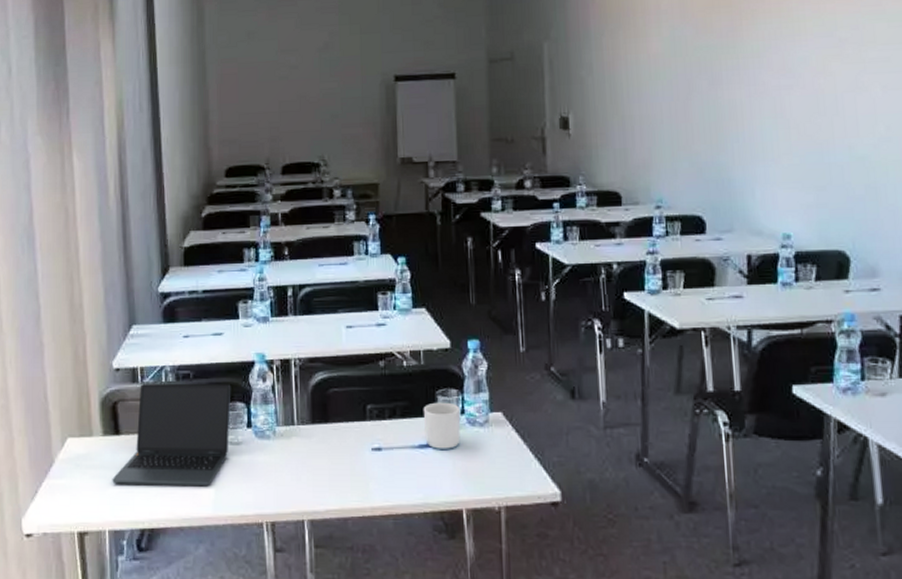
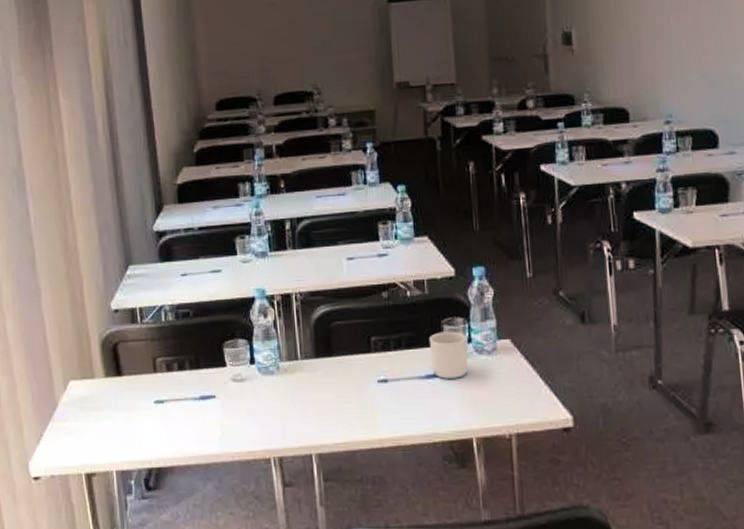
laptop: present [112,383,231,485] -> none [116,321,233,425]

